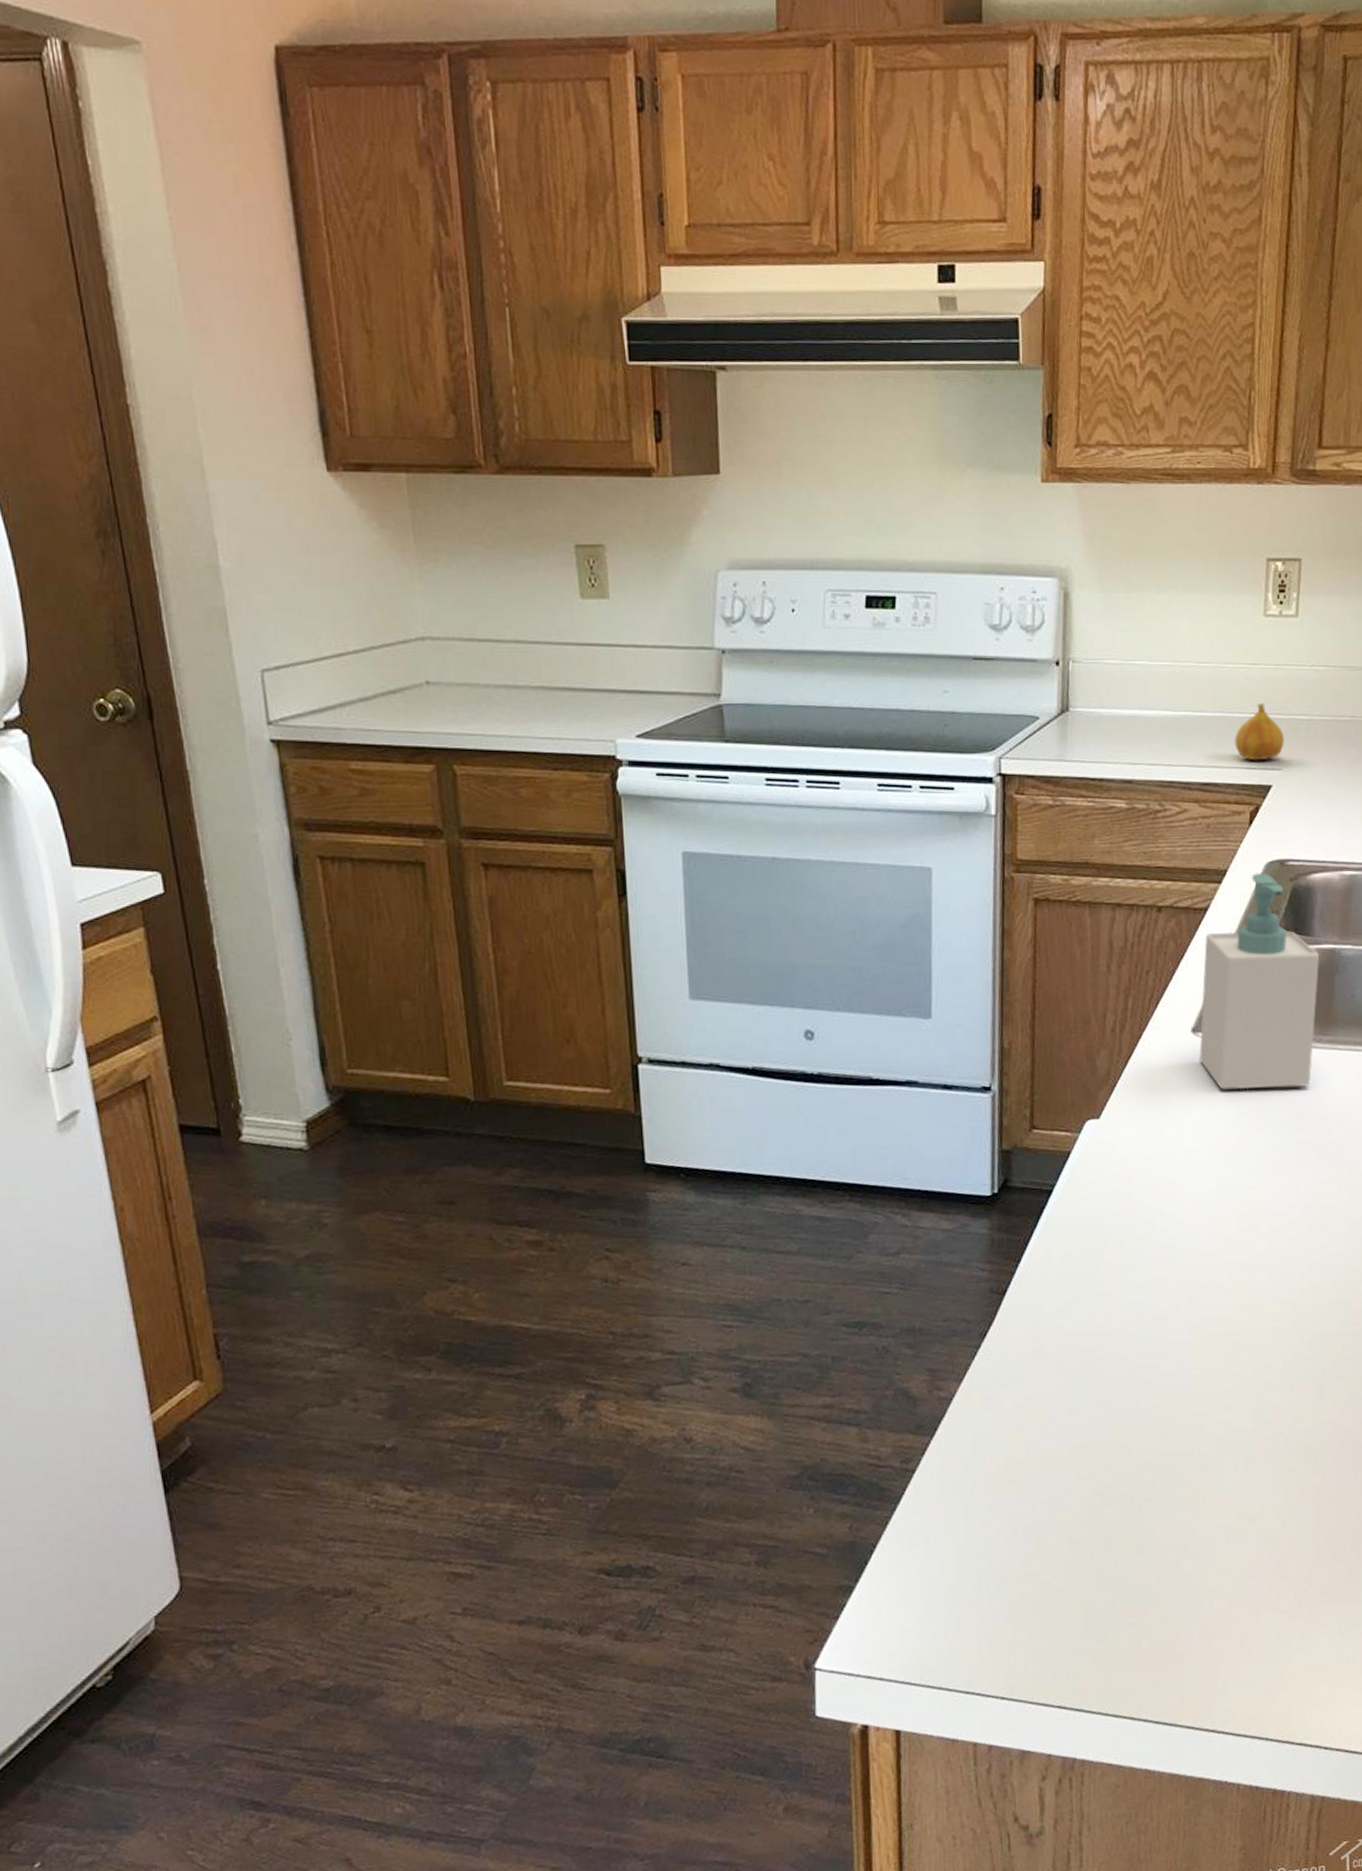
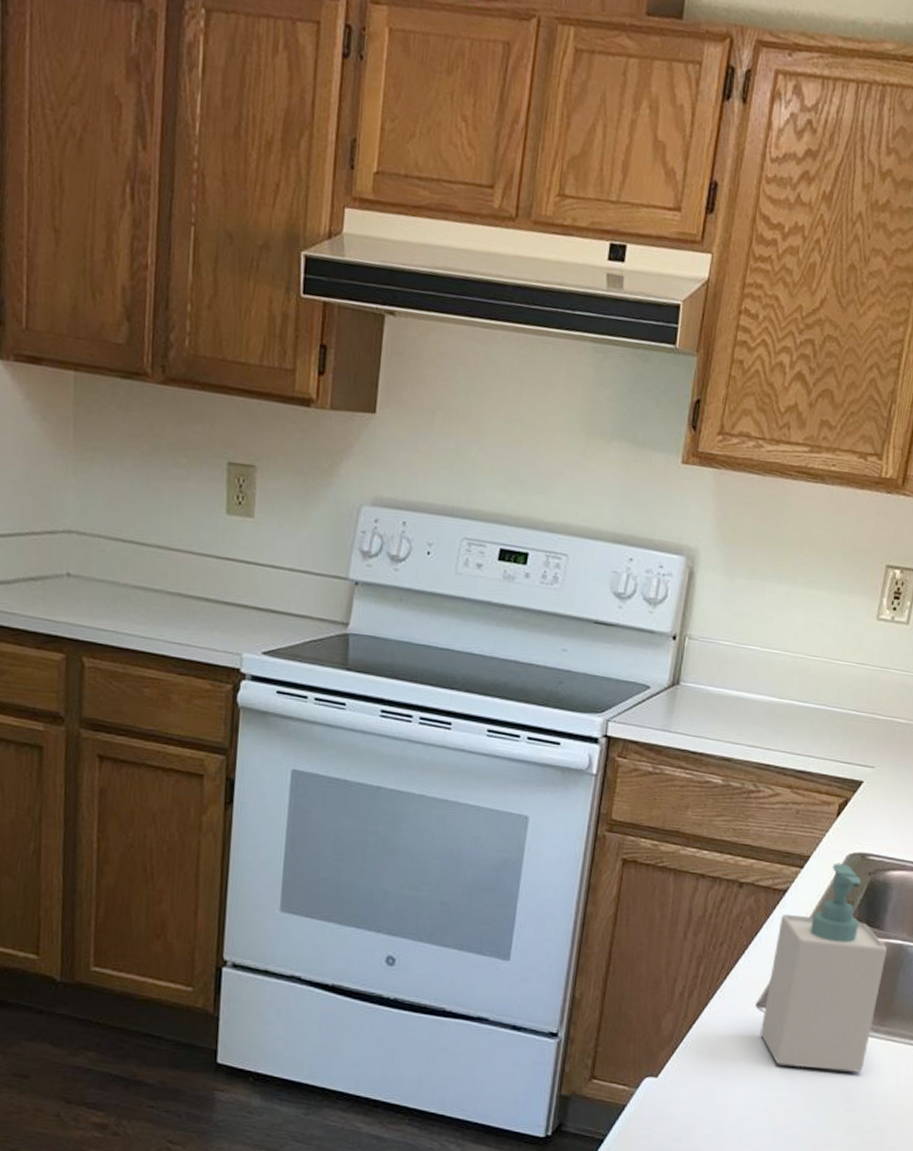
fruit: present [1234,702,1284,761] -> none [833,701,881,757]

